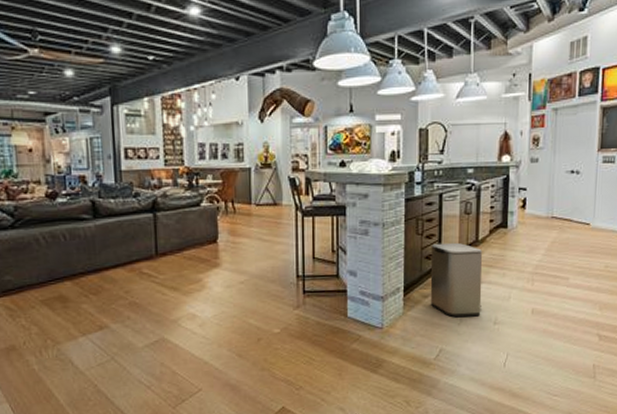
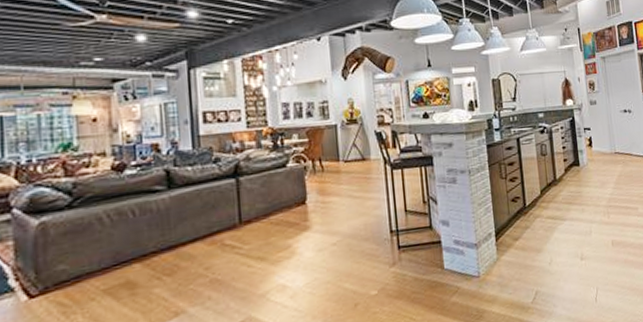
pedal bin: present [430,242,483,318] -> none [515,183,568,258]

